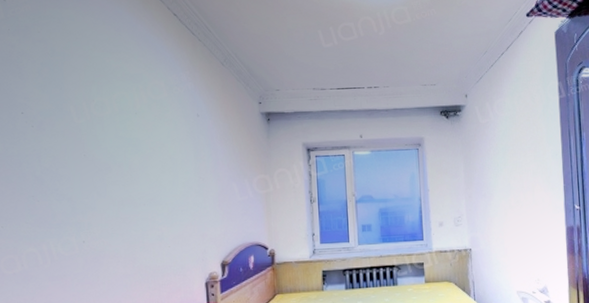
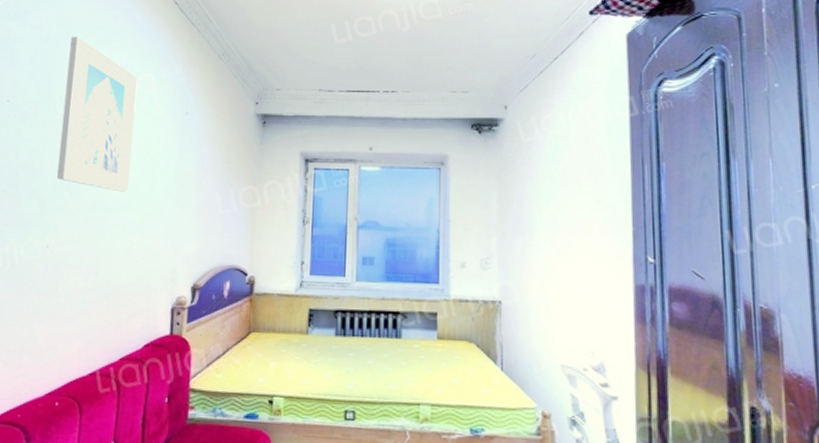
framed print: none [77,48,152,189] -> present [57,36,138,192]

